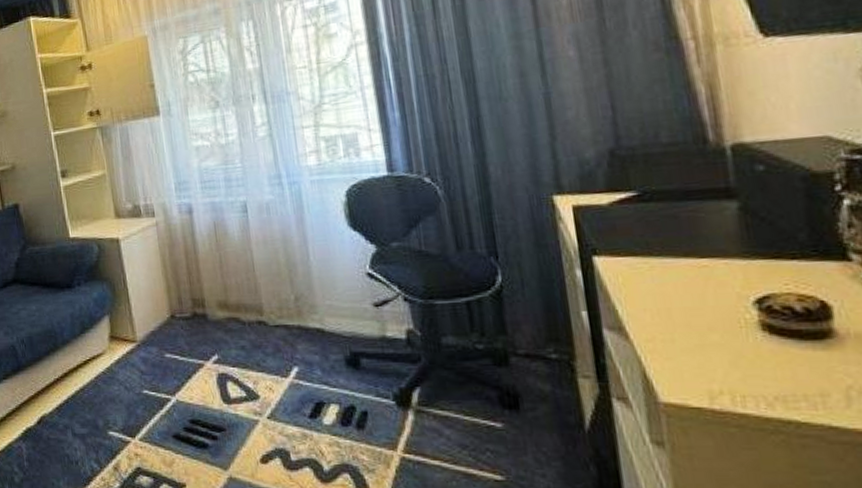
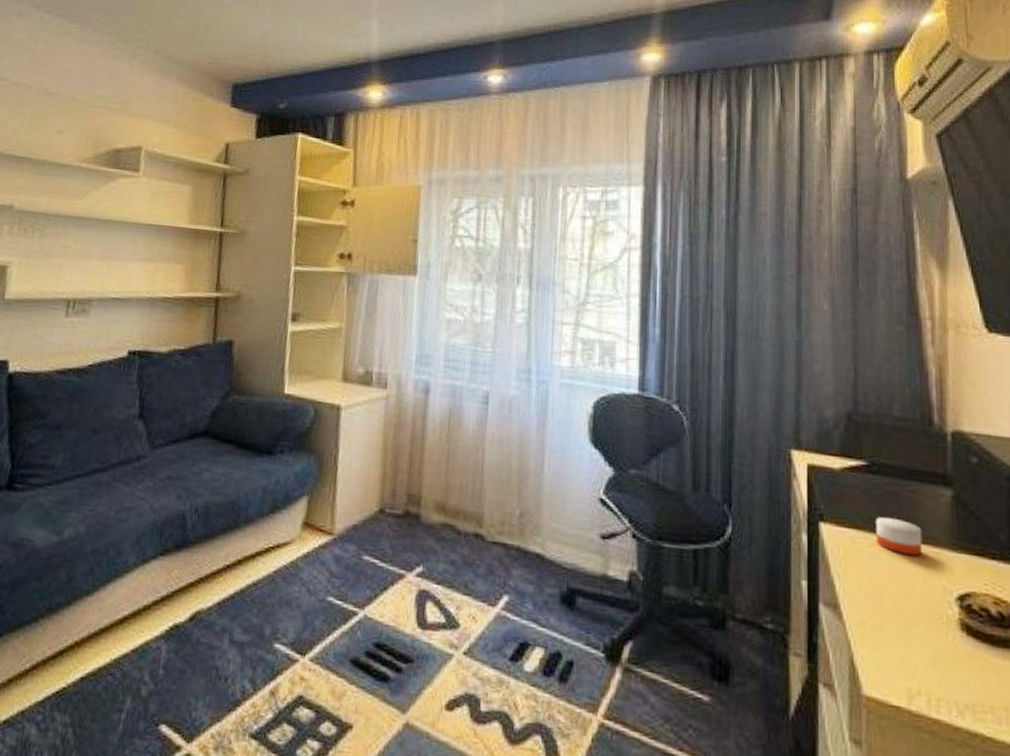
candle: none [654,237,711,271] -> present [876,516,923,556]

